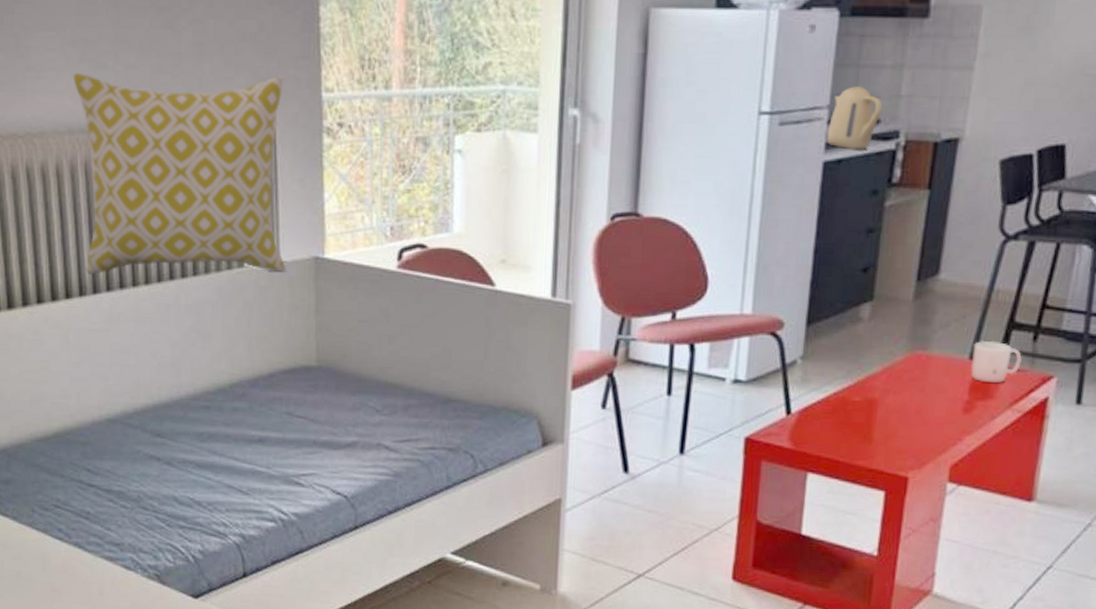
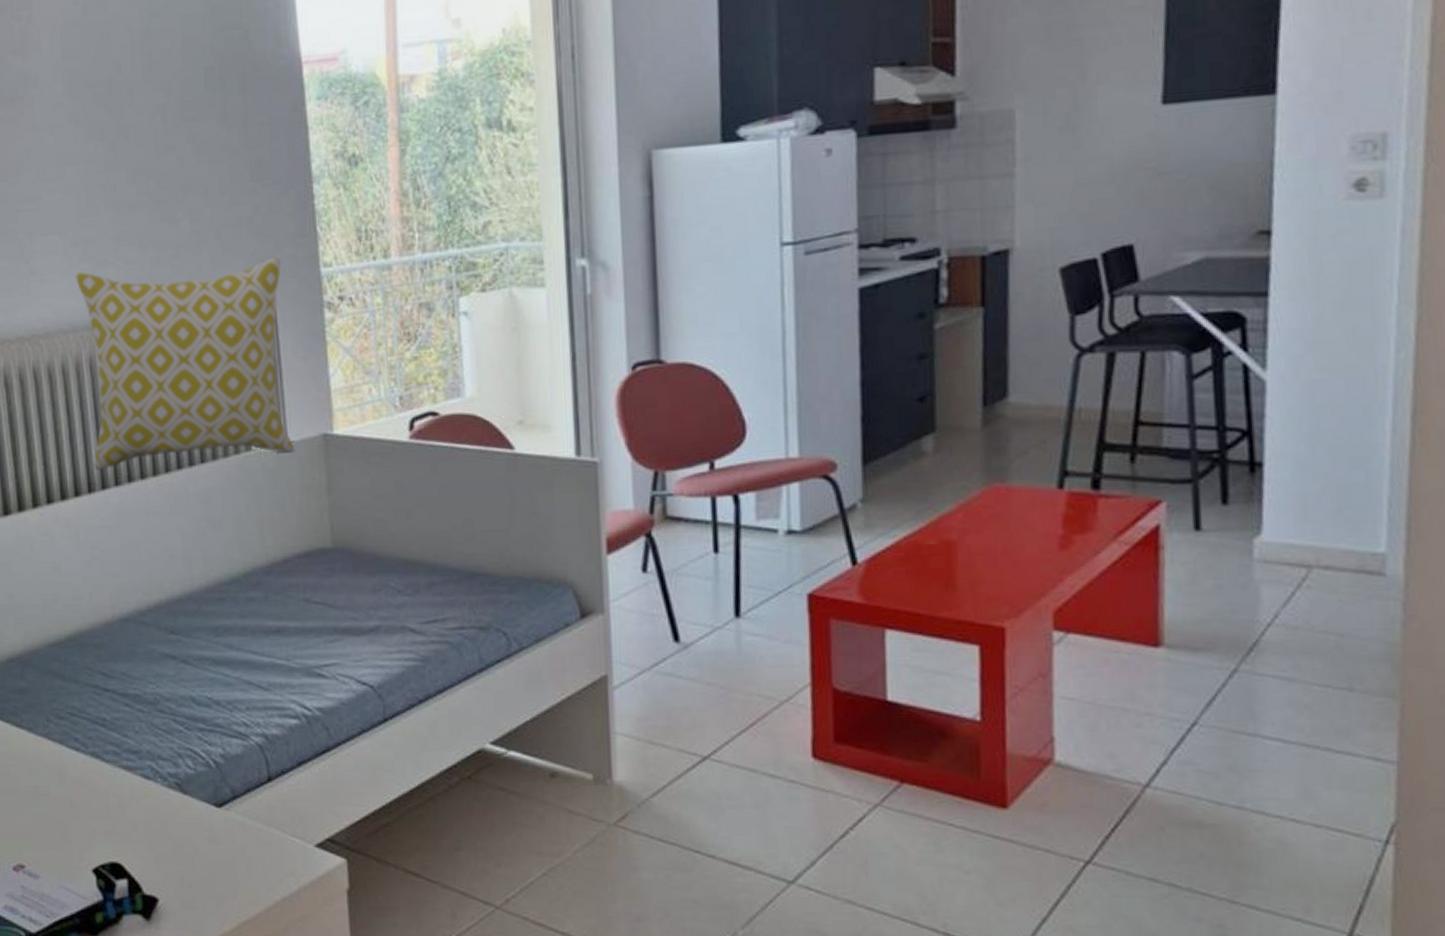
kettle: present [826,86,883,149] -> none [859,206,918,273]
mug: present [970,340,1022,384] -> none [1060,465,1120,514]

